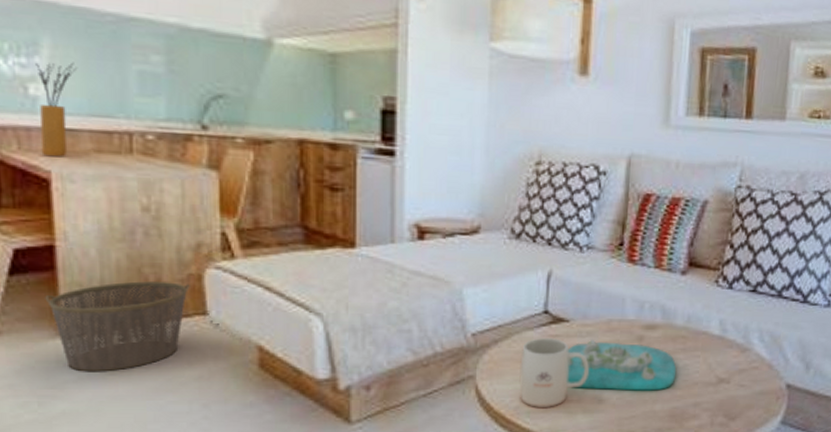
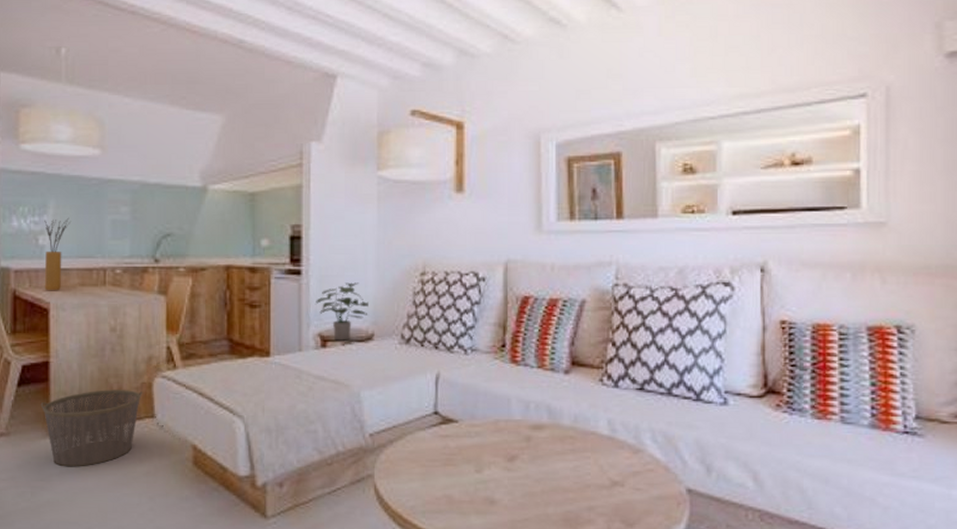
potted plant: none [412,168,475,234] -> present [316,282,368,342]
mug: present [519,338,589,407] -> none [414,438,479,508]
decorative tray: present [567,339,677,391] -> none [459,439,567,493]

